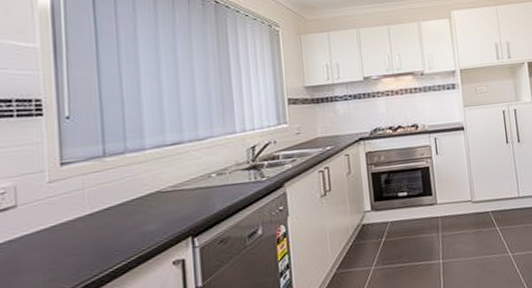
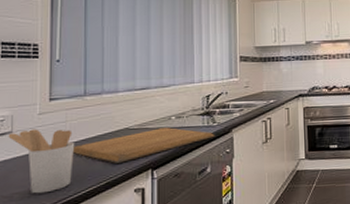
utensil holder: none [11,198,97,277] -> present [8,129,75,194]
chopping board: none [93,186,265,234] -> present [72,127,215,164]

